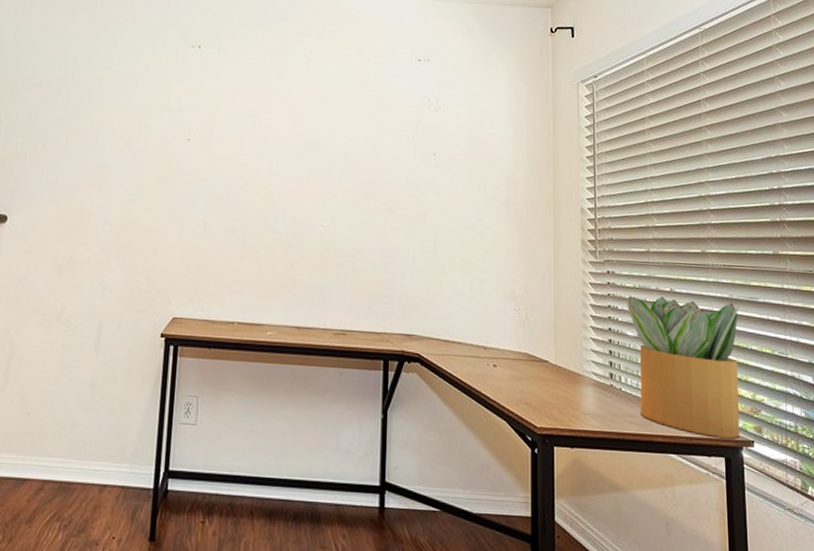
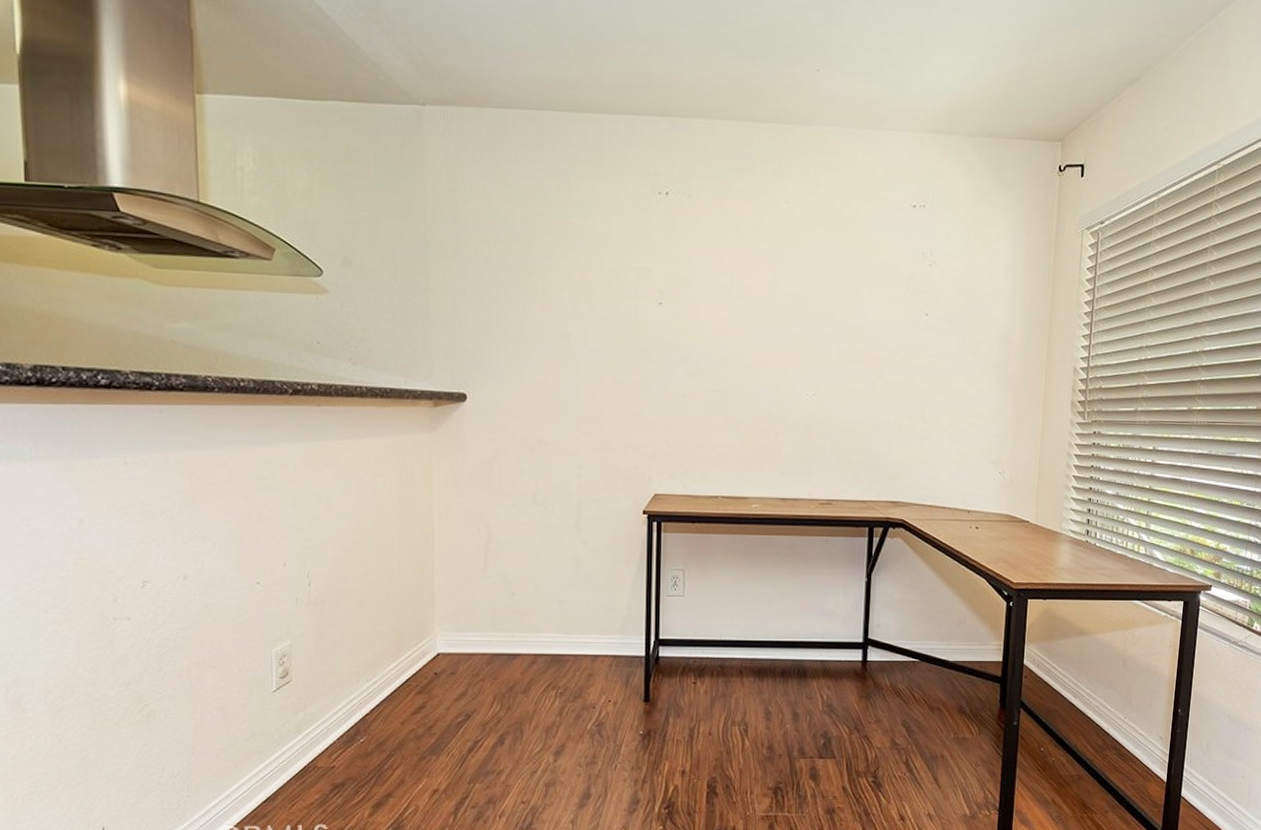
potted plant: present [627,296,740,440] -> none [1109,455,1217,585]

